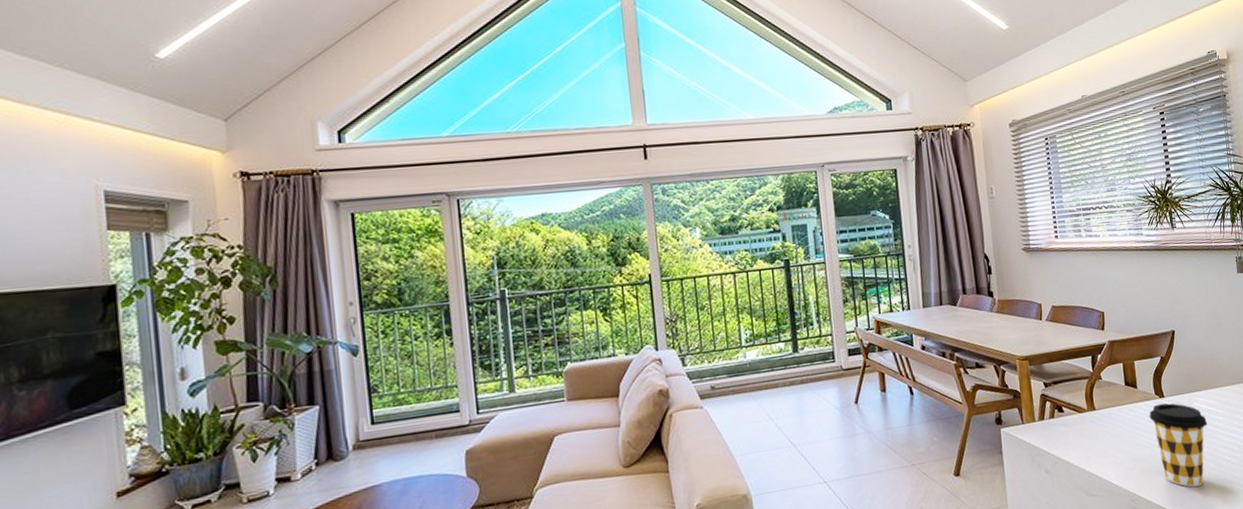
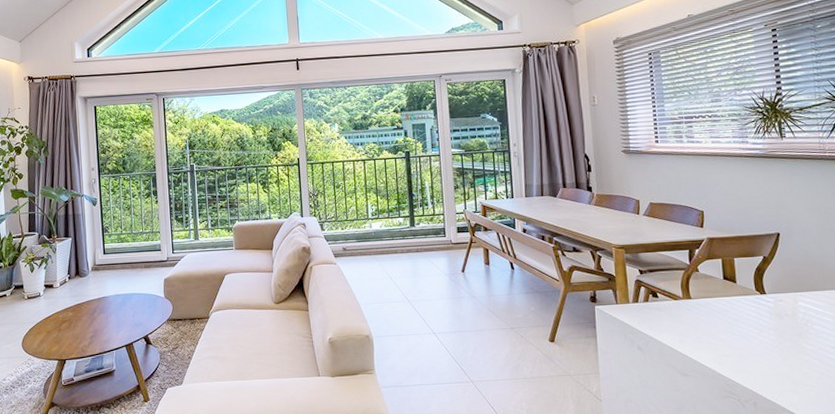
coffee cup: present [1149,403,1207,487] -> none [748,299,813,380]

